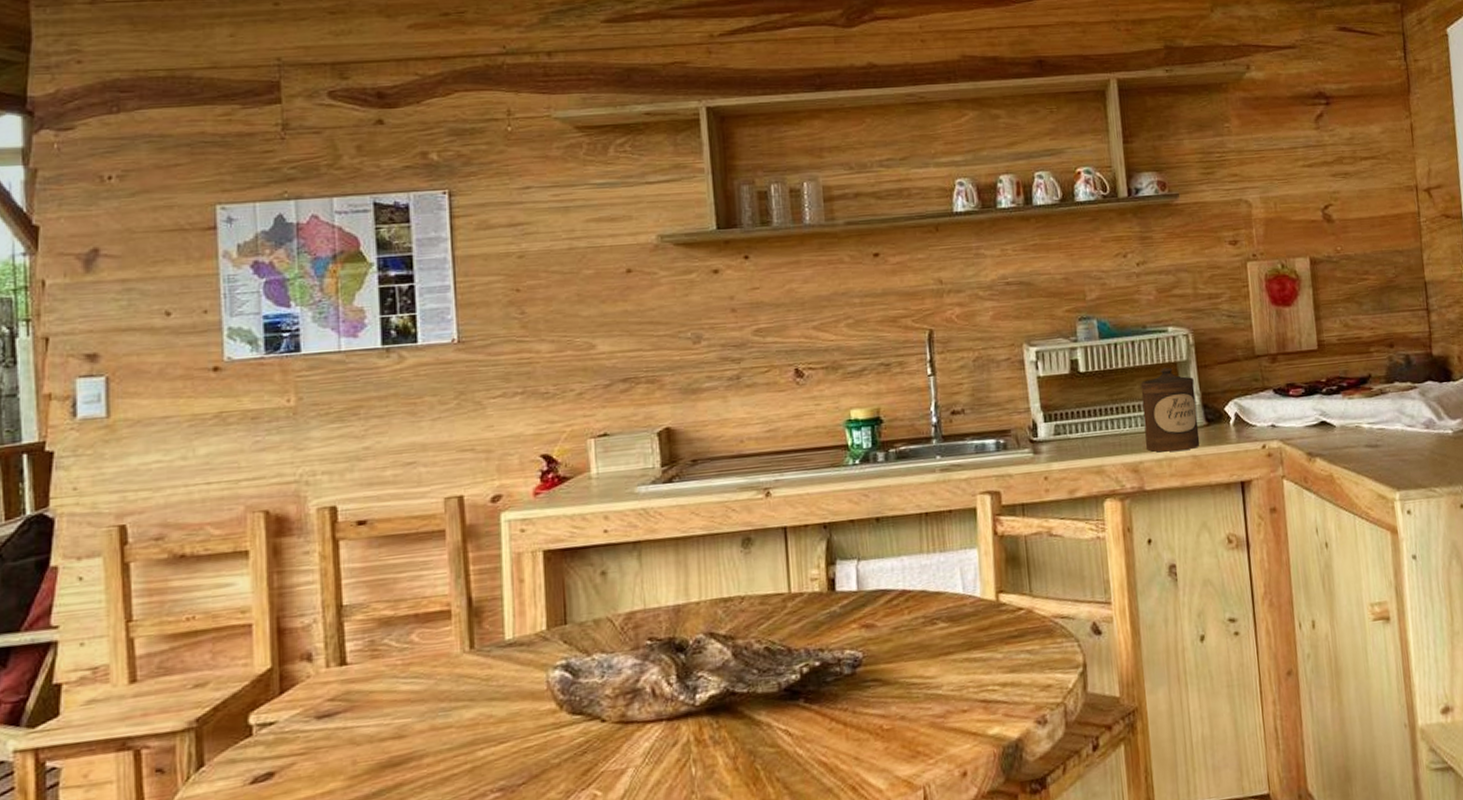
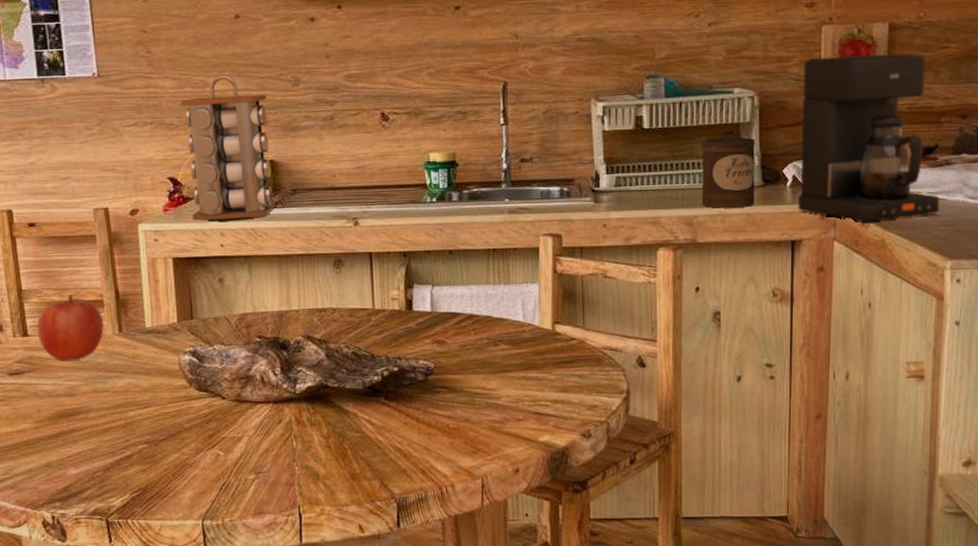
fruit: none [359,606,450,693] -> present [37,295,104,360]
spice rack: none [559,335,673,504] -> present [180,75,277,222]
coffee maker: none [1234,286,1381,458] -> present [798,53,940,222]

